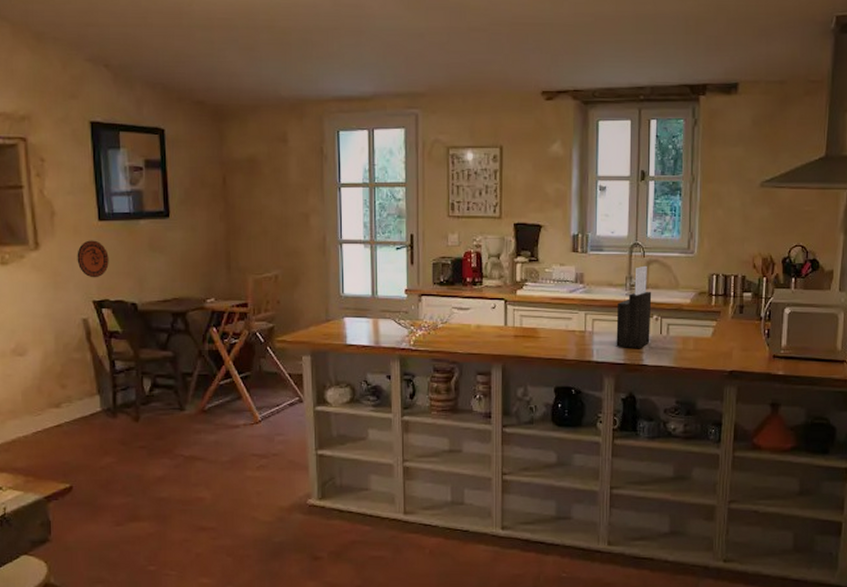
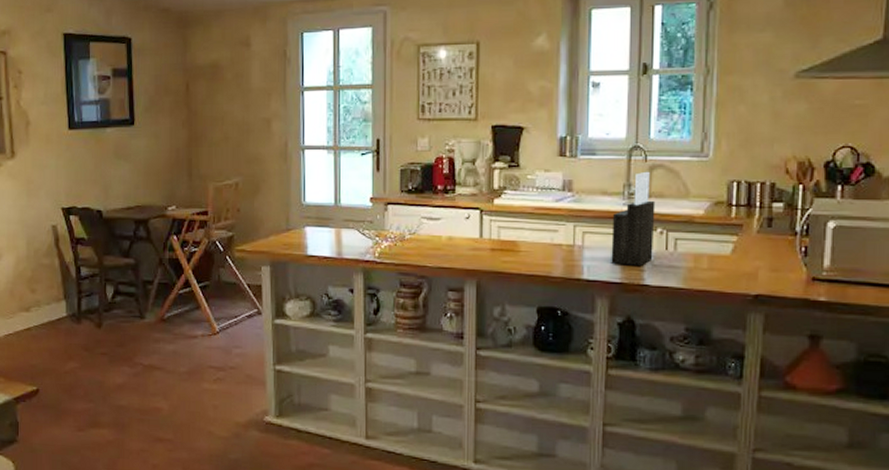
decorative plate: present [77,240,109,278] -> none [48,148,77,186]

